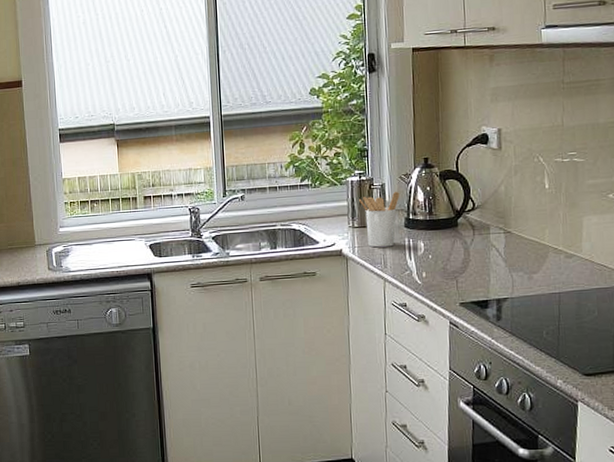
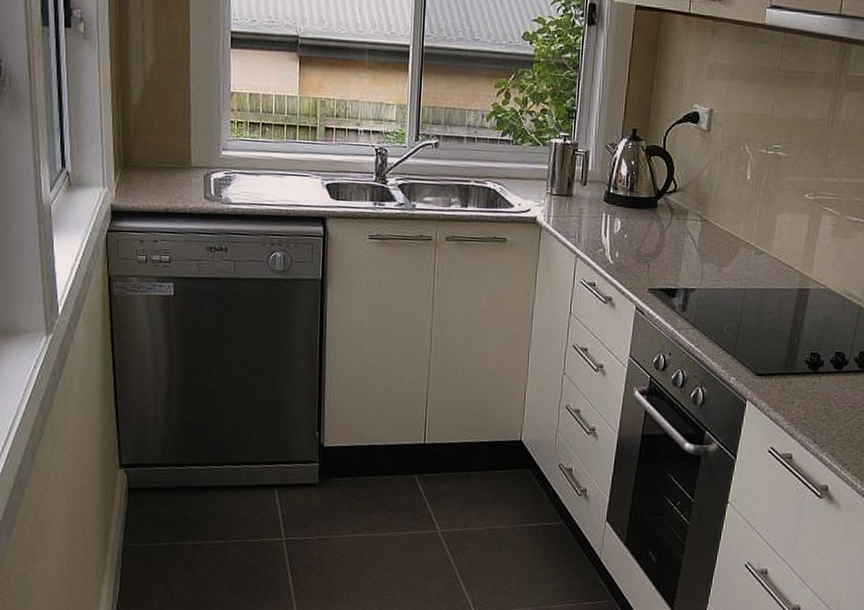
utensil holder: present [359,191,400,248] -> none [561,160,604,221]

